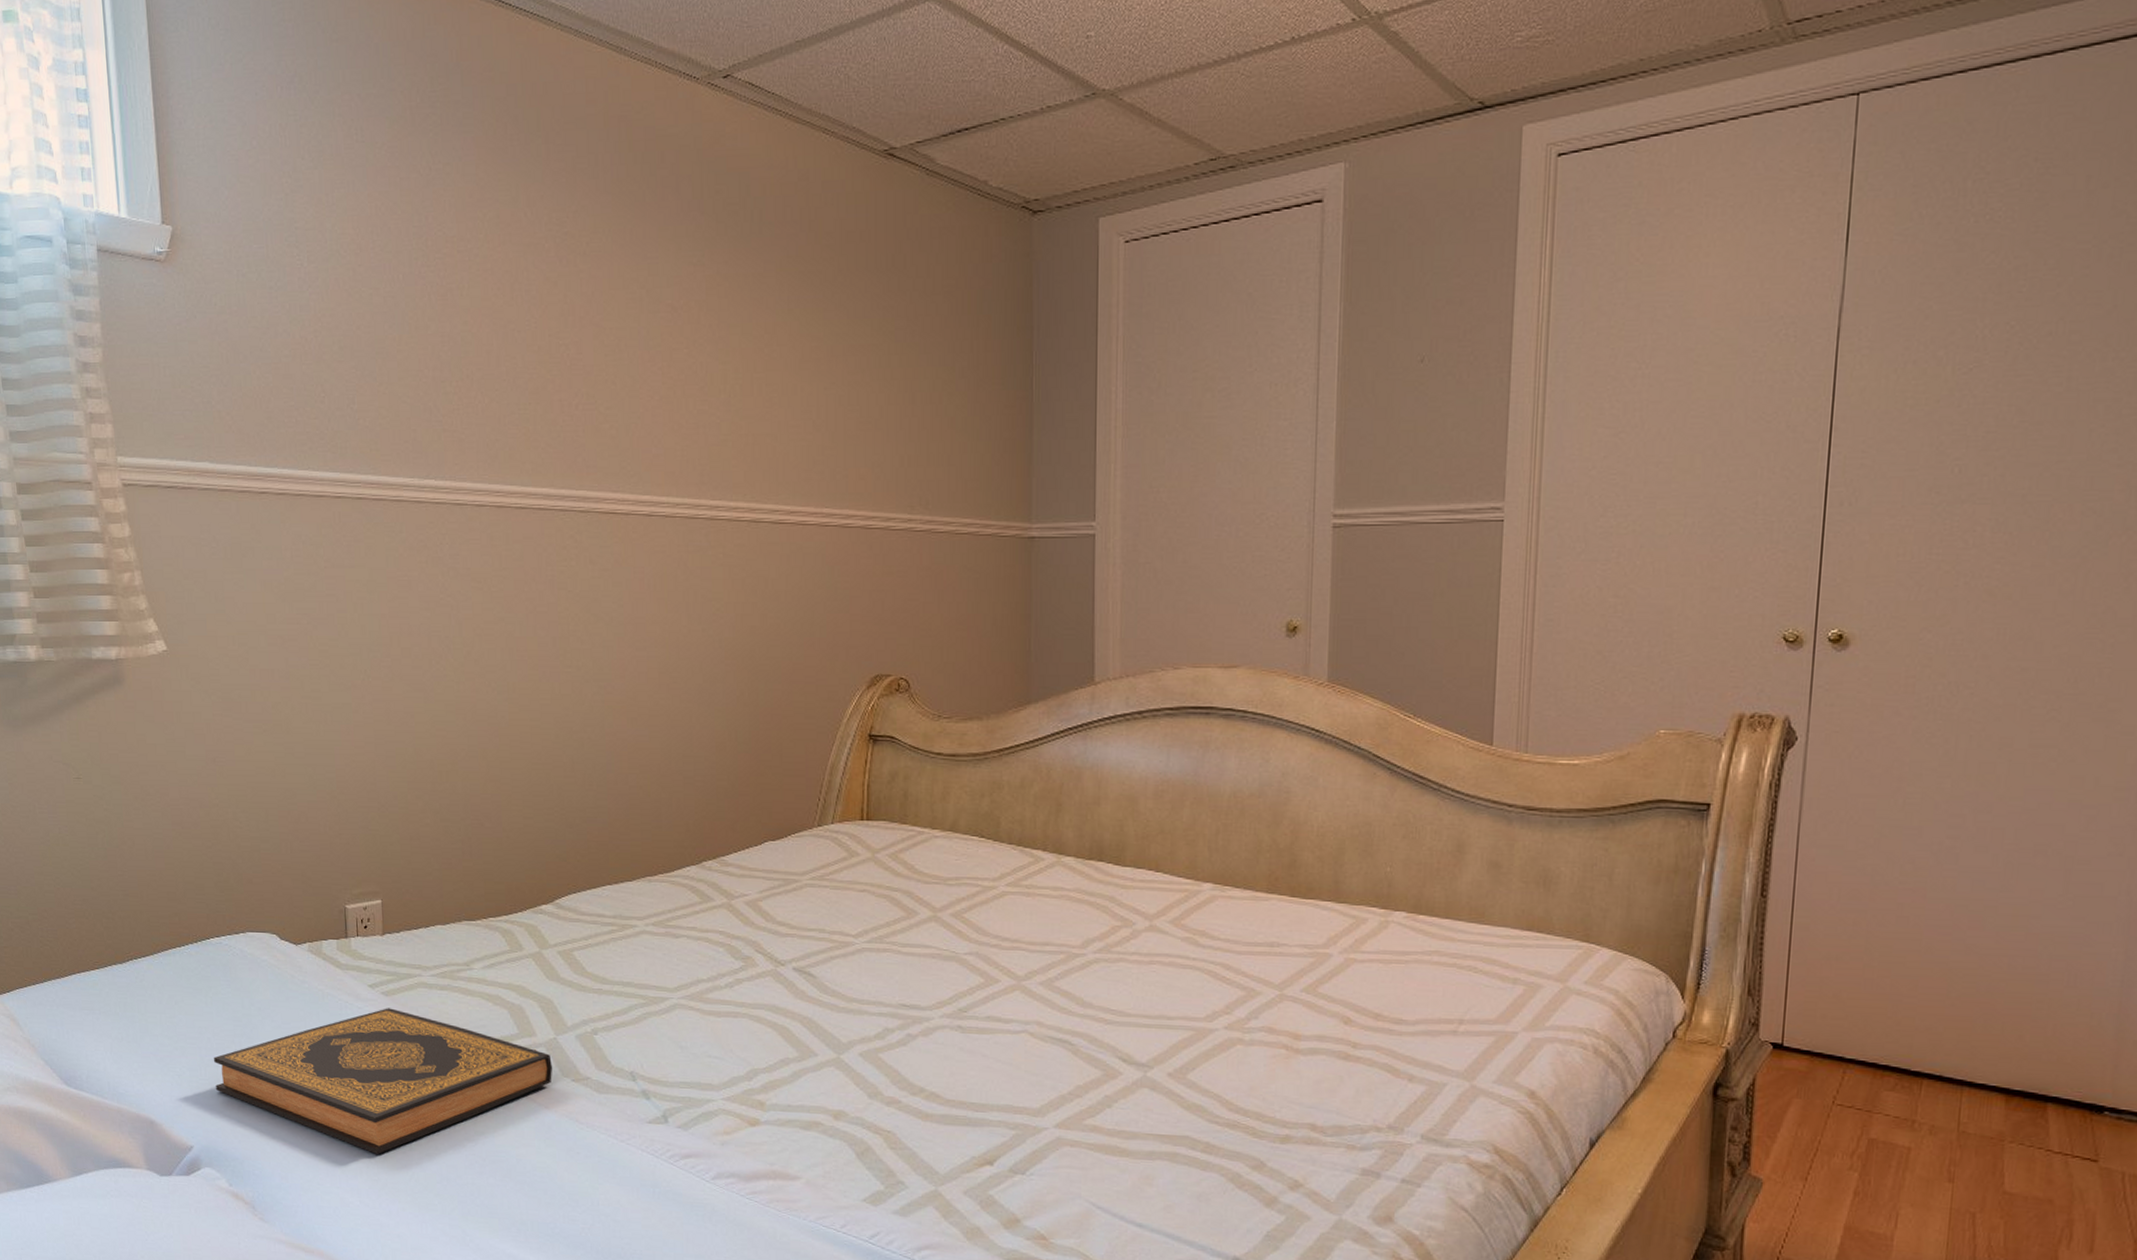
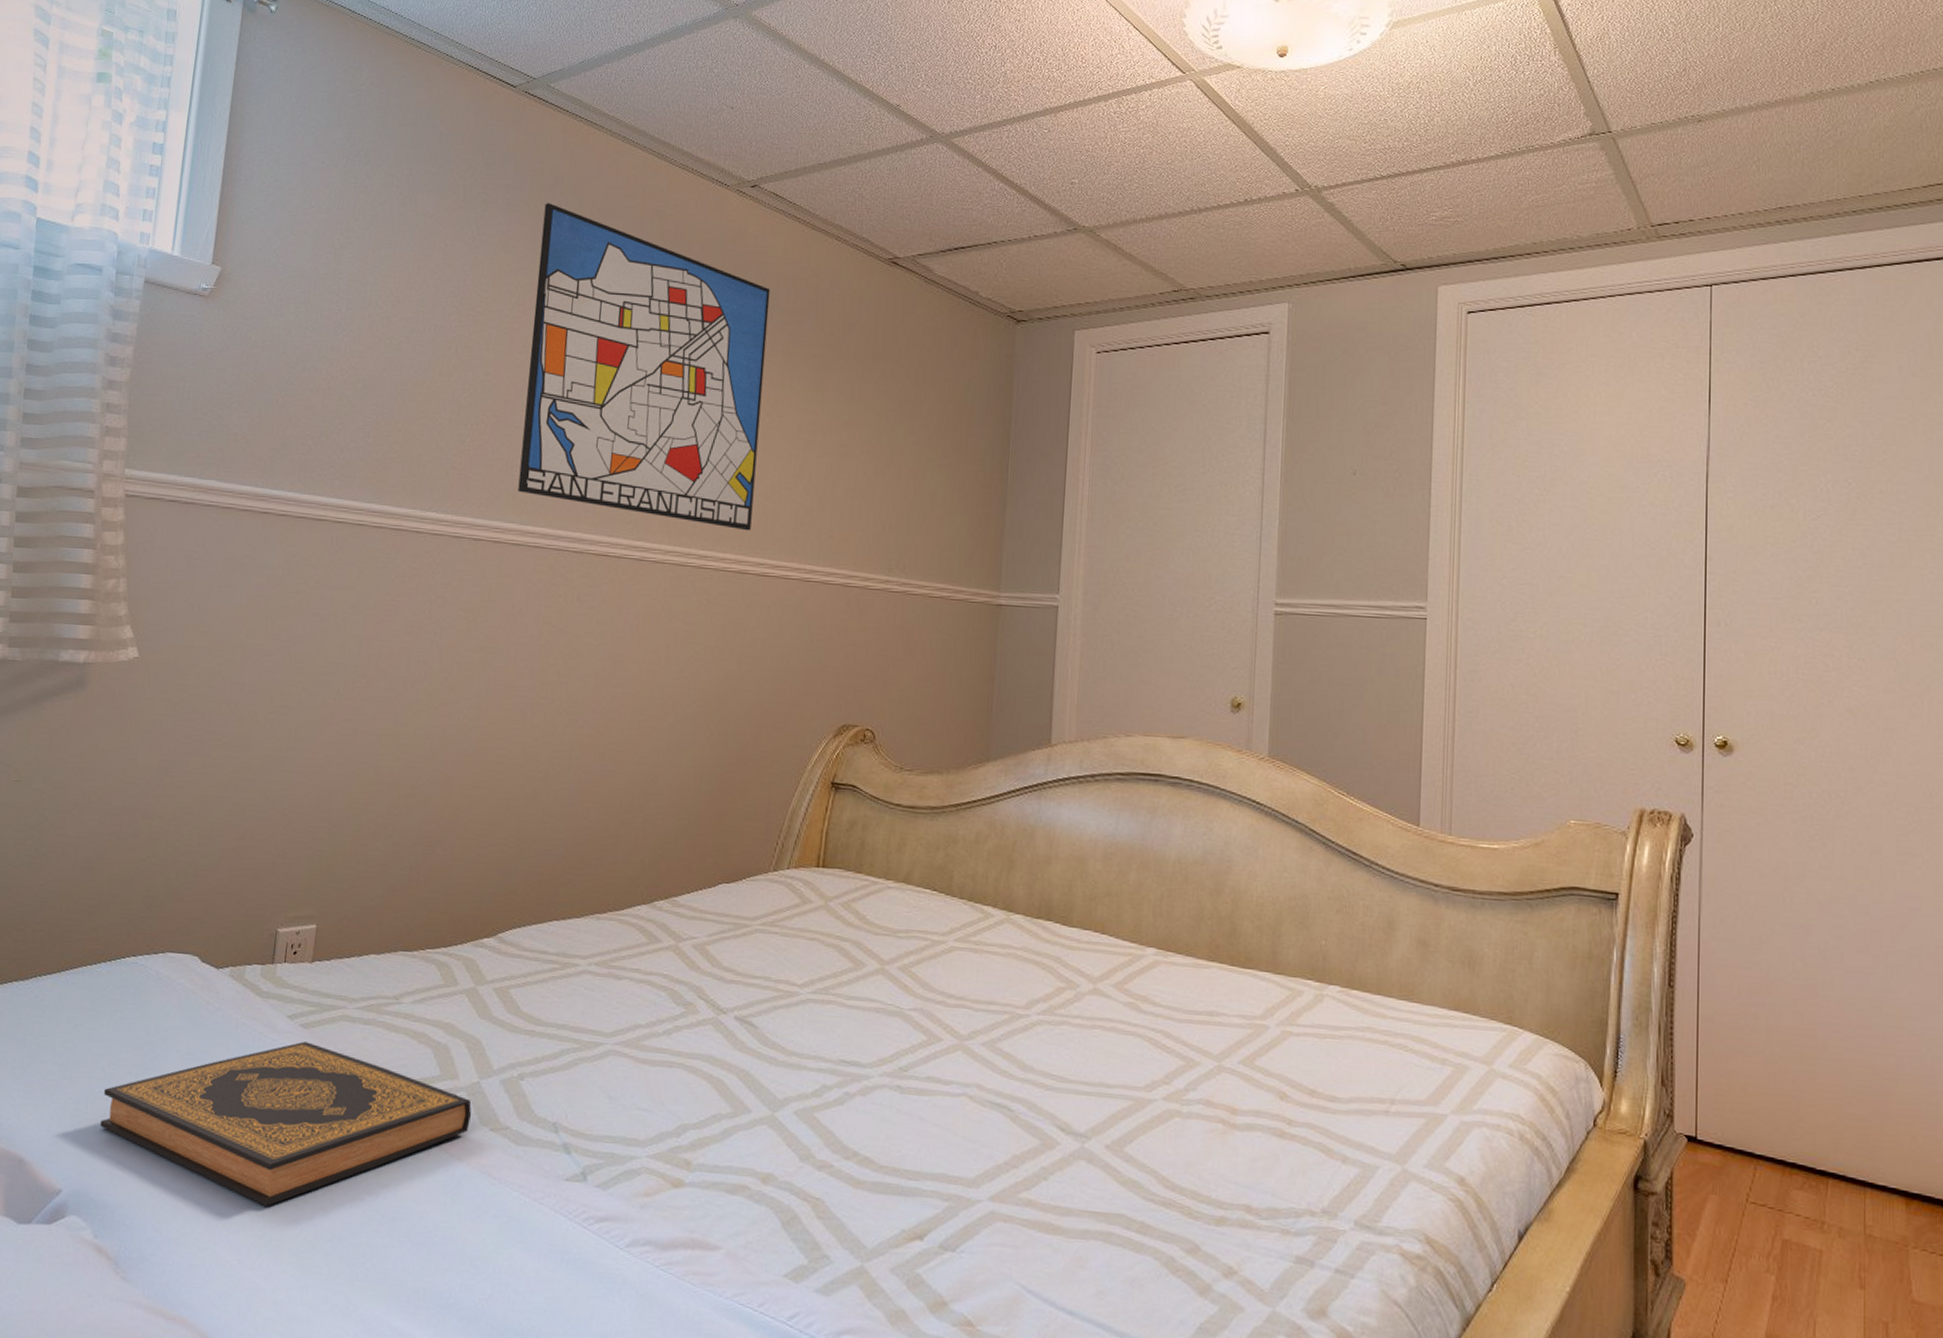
wall art: none [500,118,761,476] -> present [518,203,771,531]

